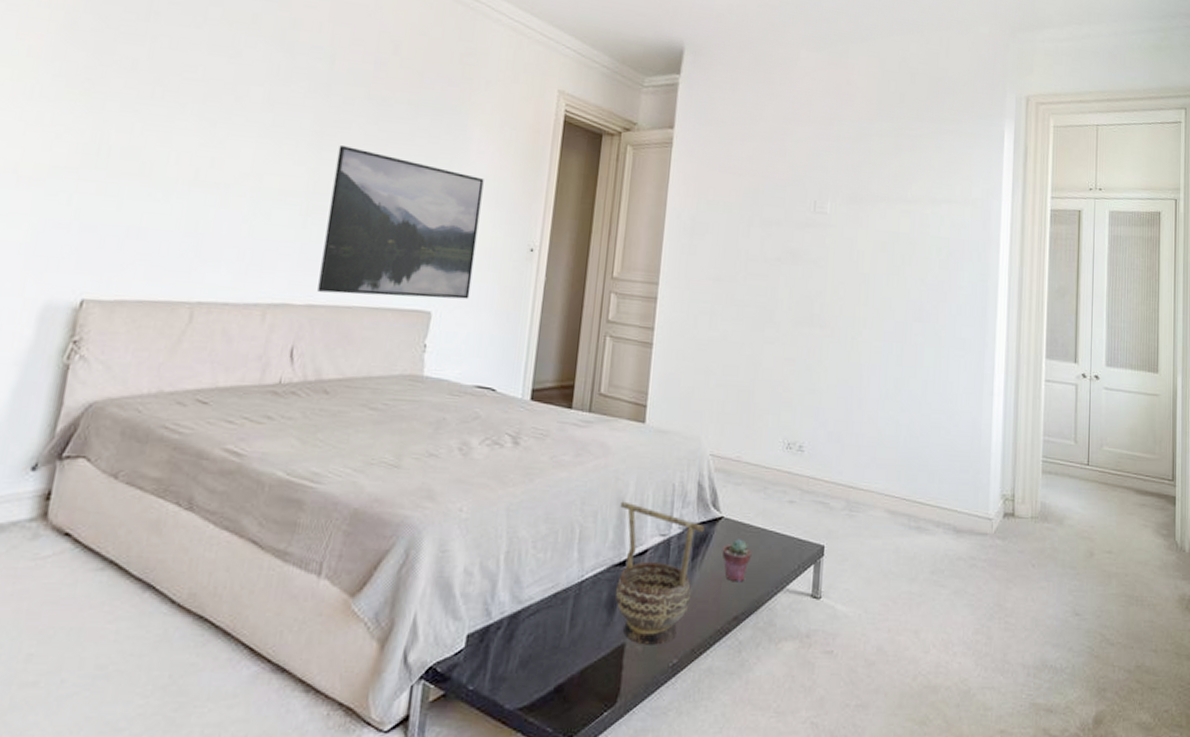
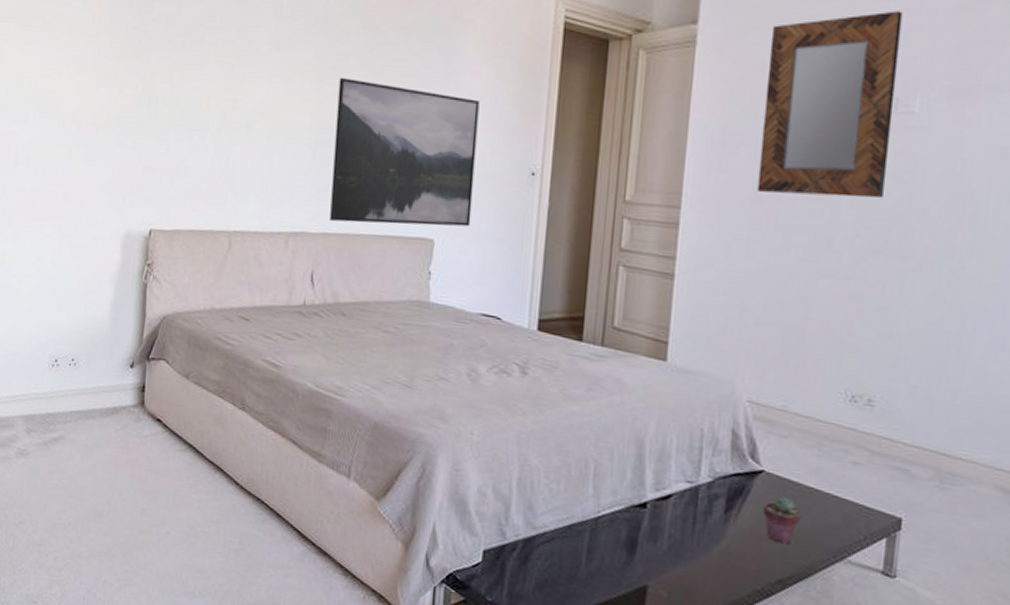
decorative bowl: present [615,501,705,645] -> none [635,441,741,594]
home mirror: none [718,134,818,280] -> present [756,10,903,199]

